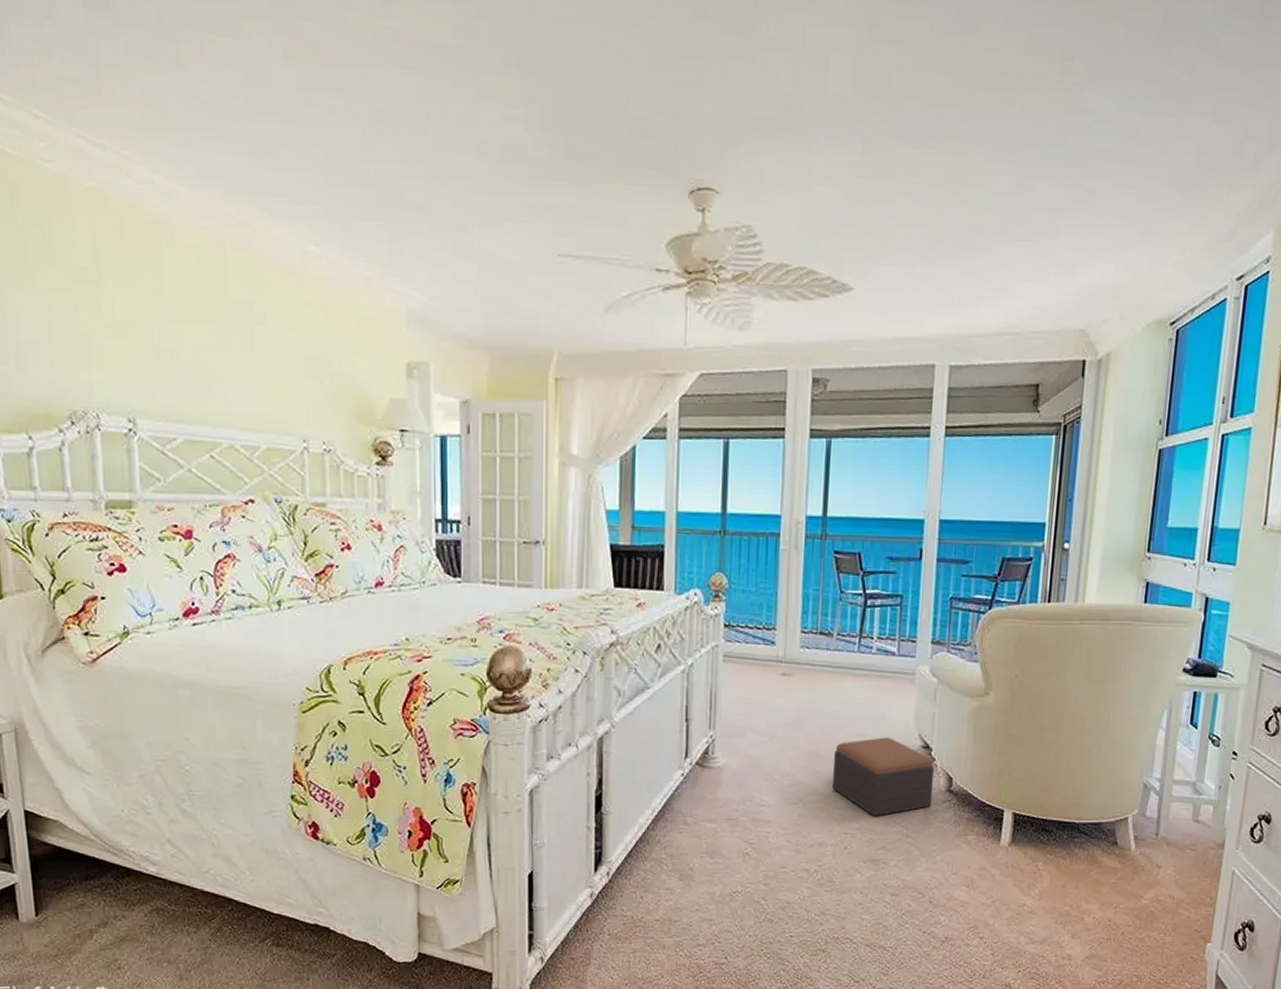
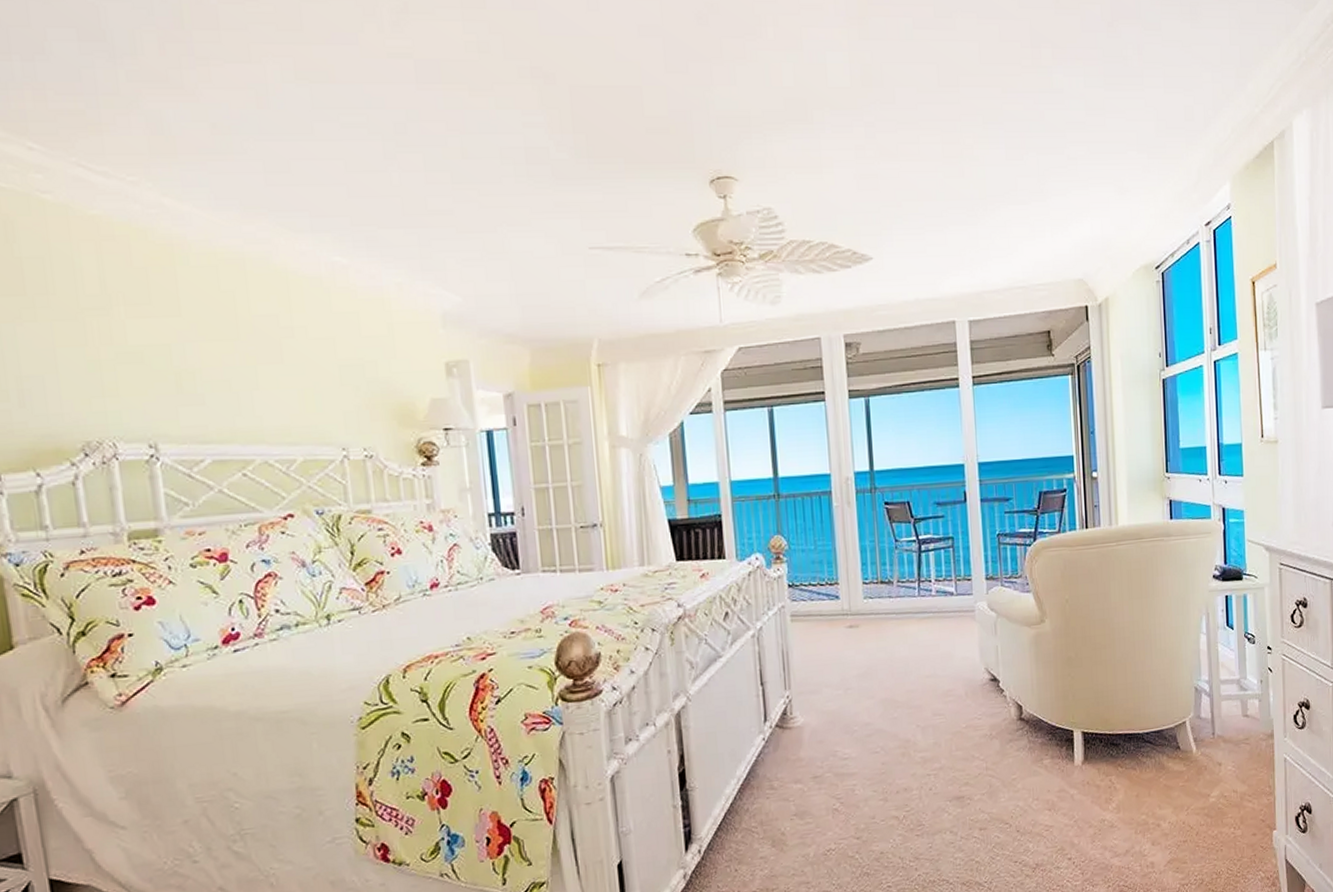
footstool: present [833,737,935,817] -> none [909,675,1007,755]

